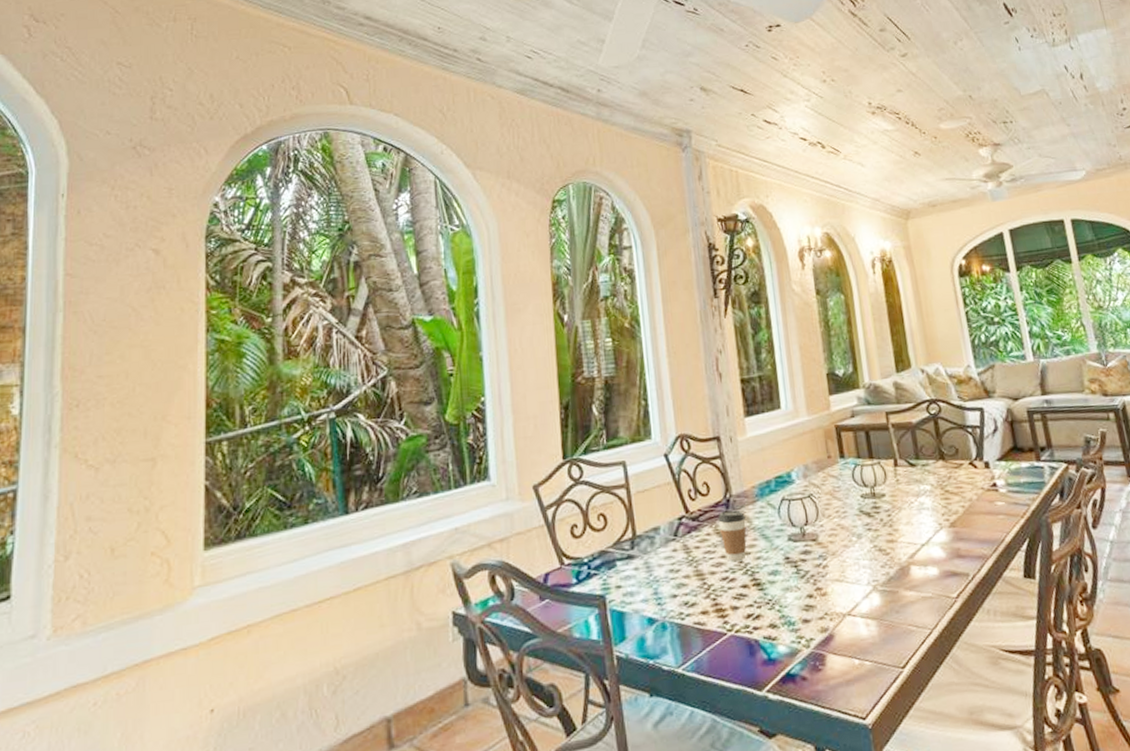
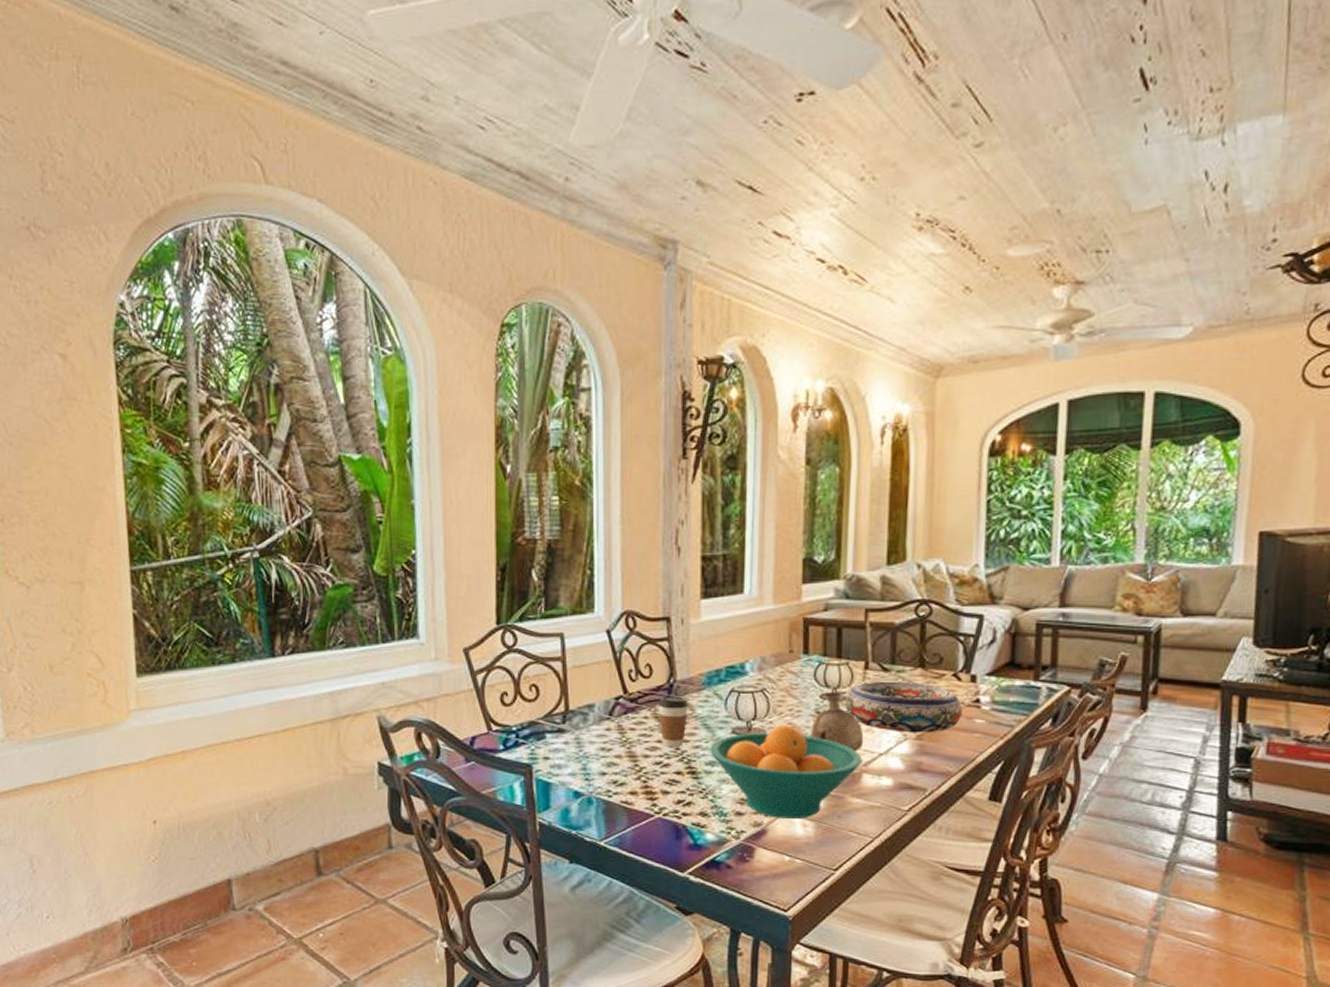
fruit bowl: none [770,526,909,621] -> present [710,725,863,819]
vase: none [857,489,906,545] -> present [810,691,864,752]
bowl: none [882,474,985,522] -> present [844,681,963,733]

